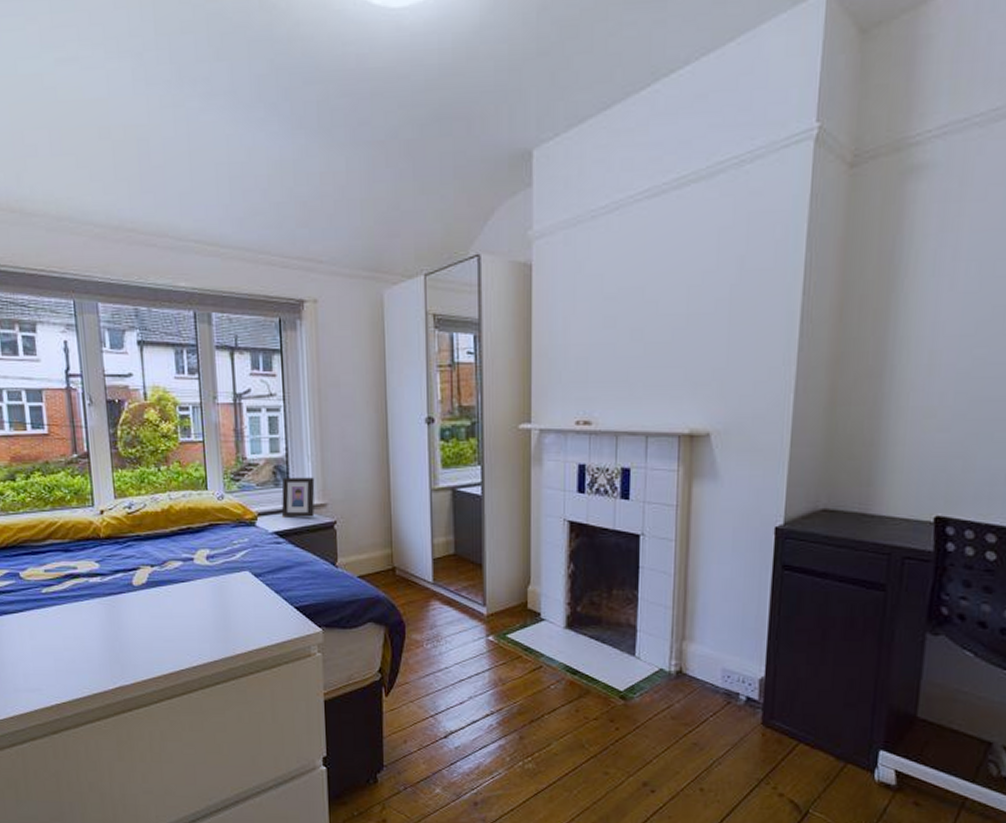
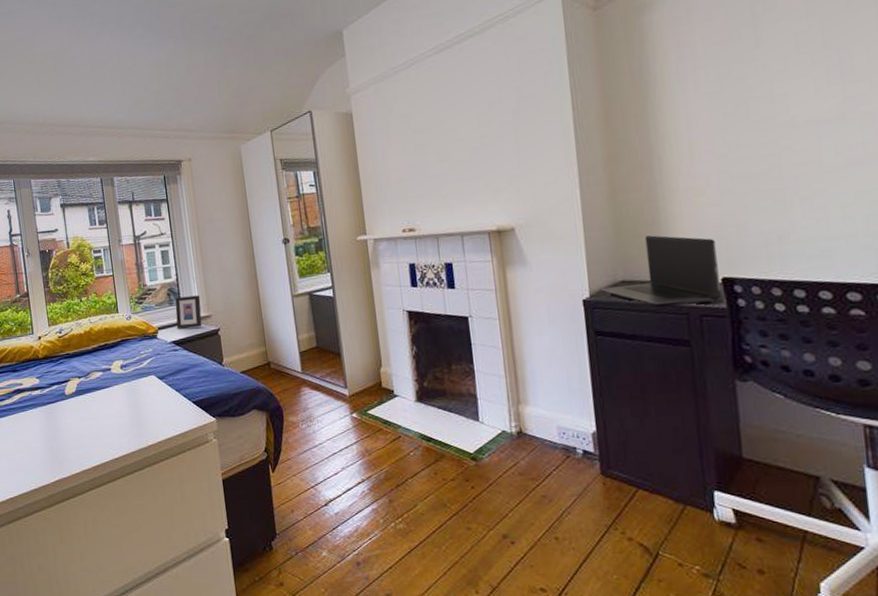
laptop computer: none [795,459,936,545] -> present [598,235,721,308]

